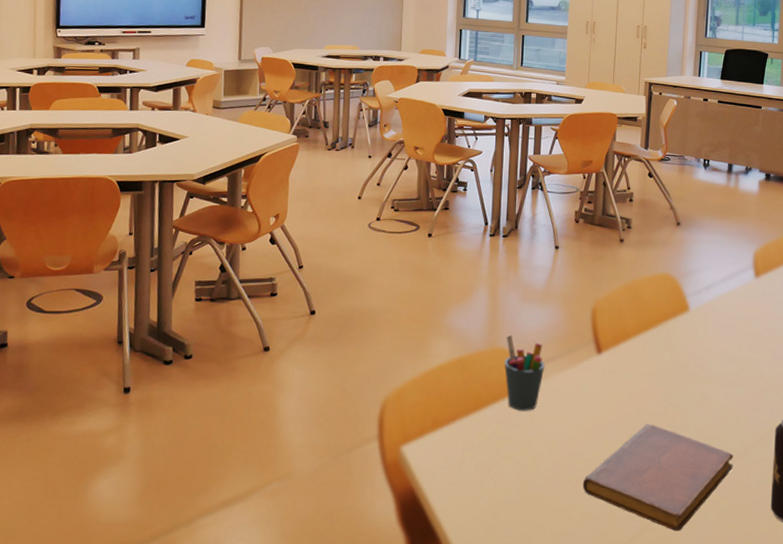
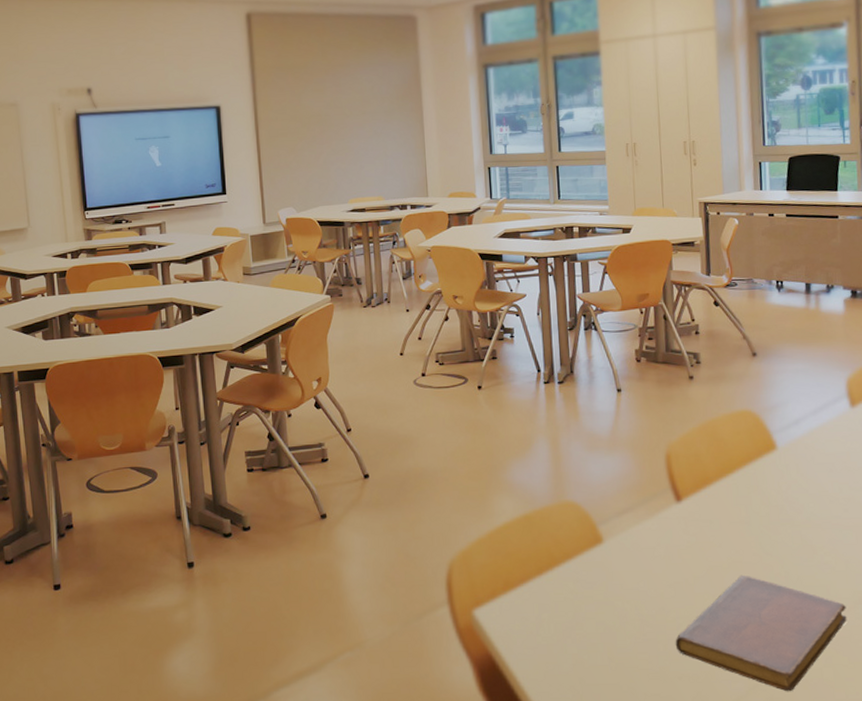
pen holder: present [504,334,545,411] -> none [573,486,620,568]

